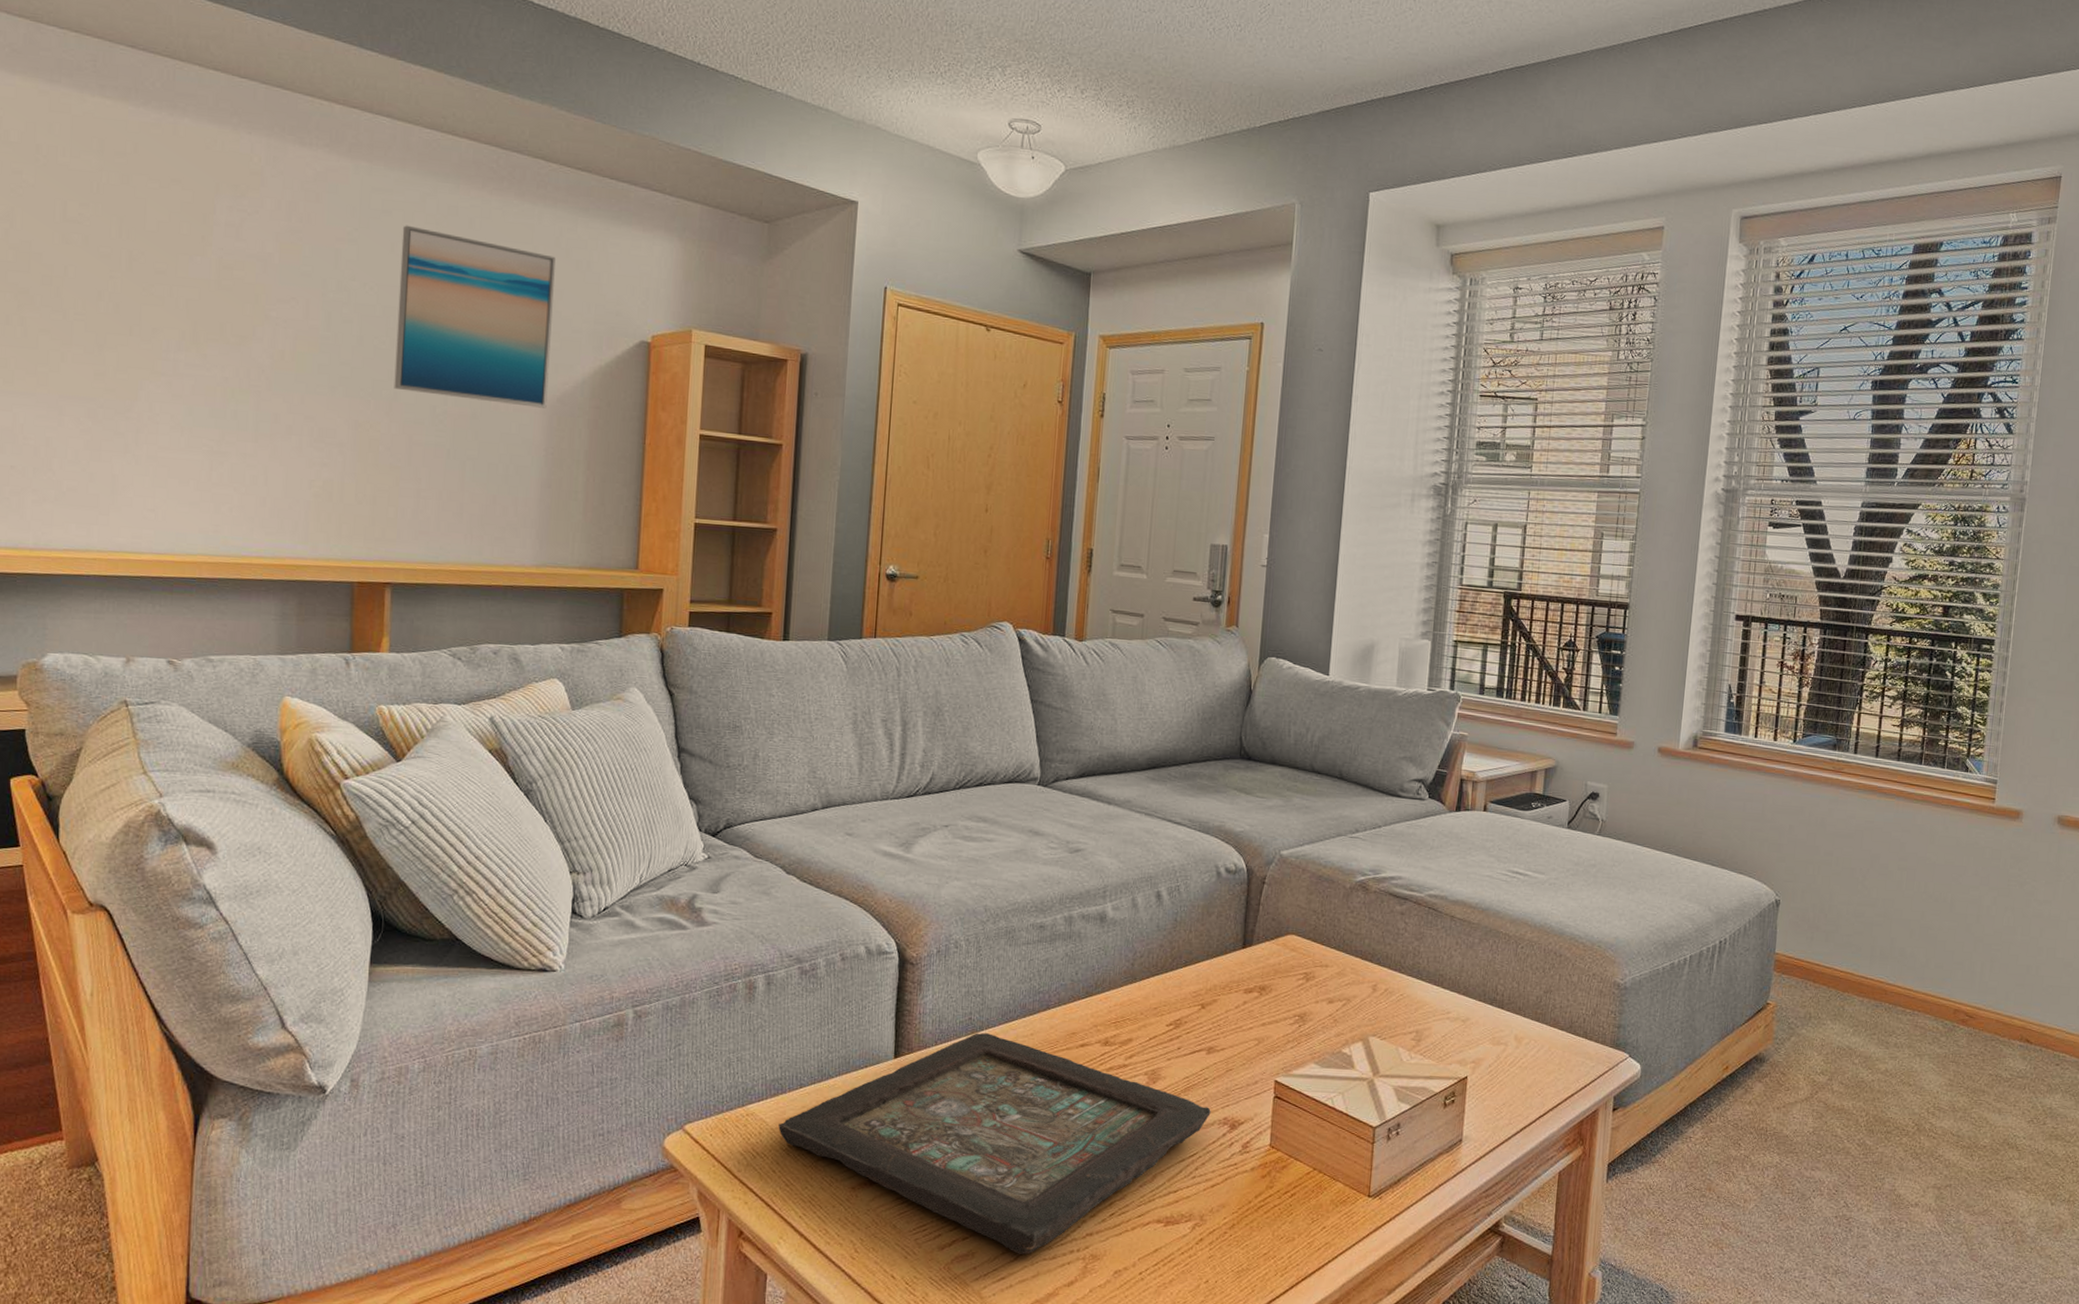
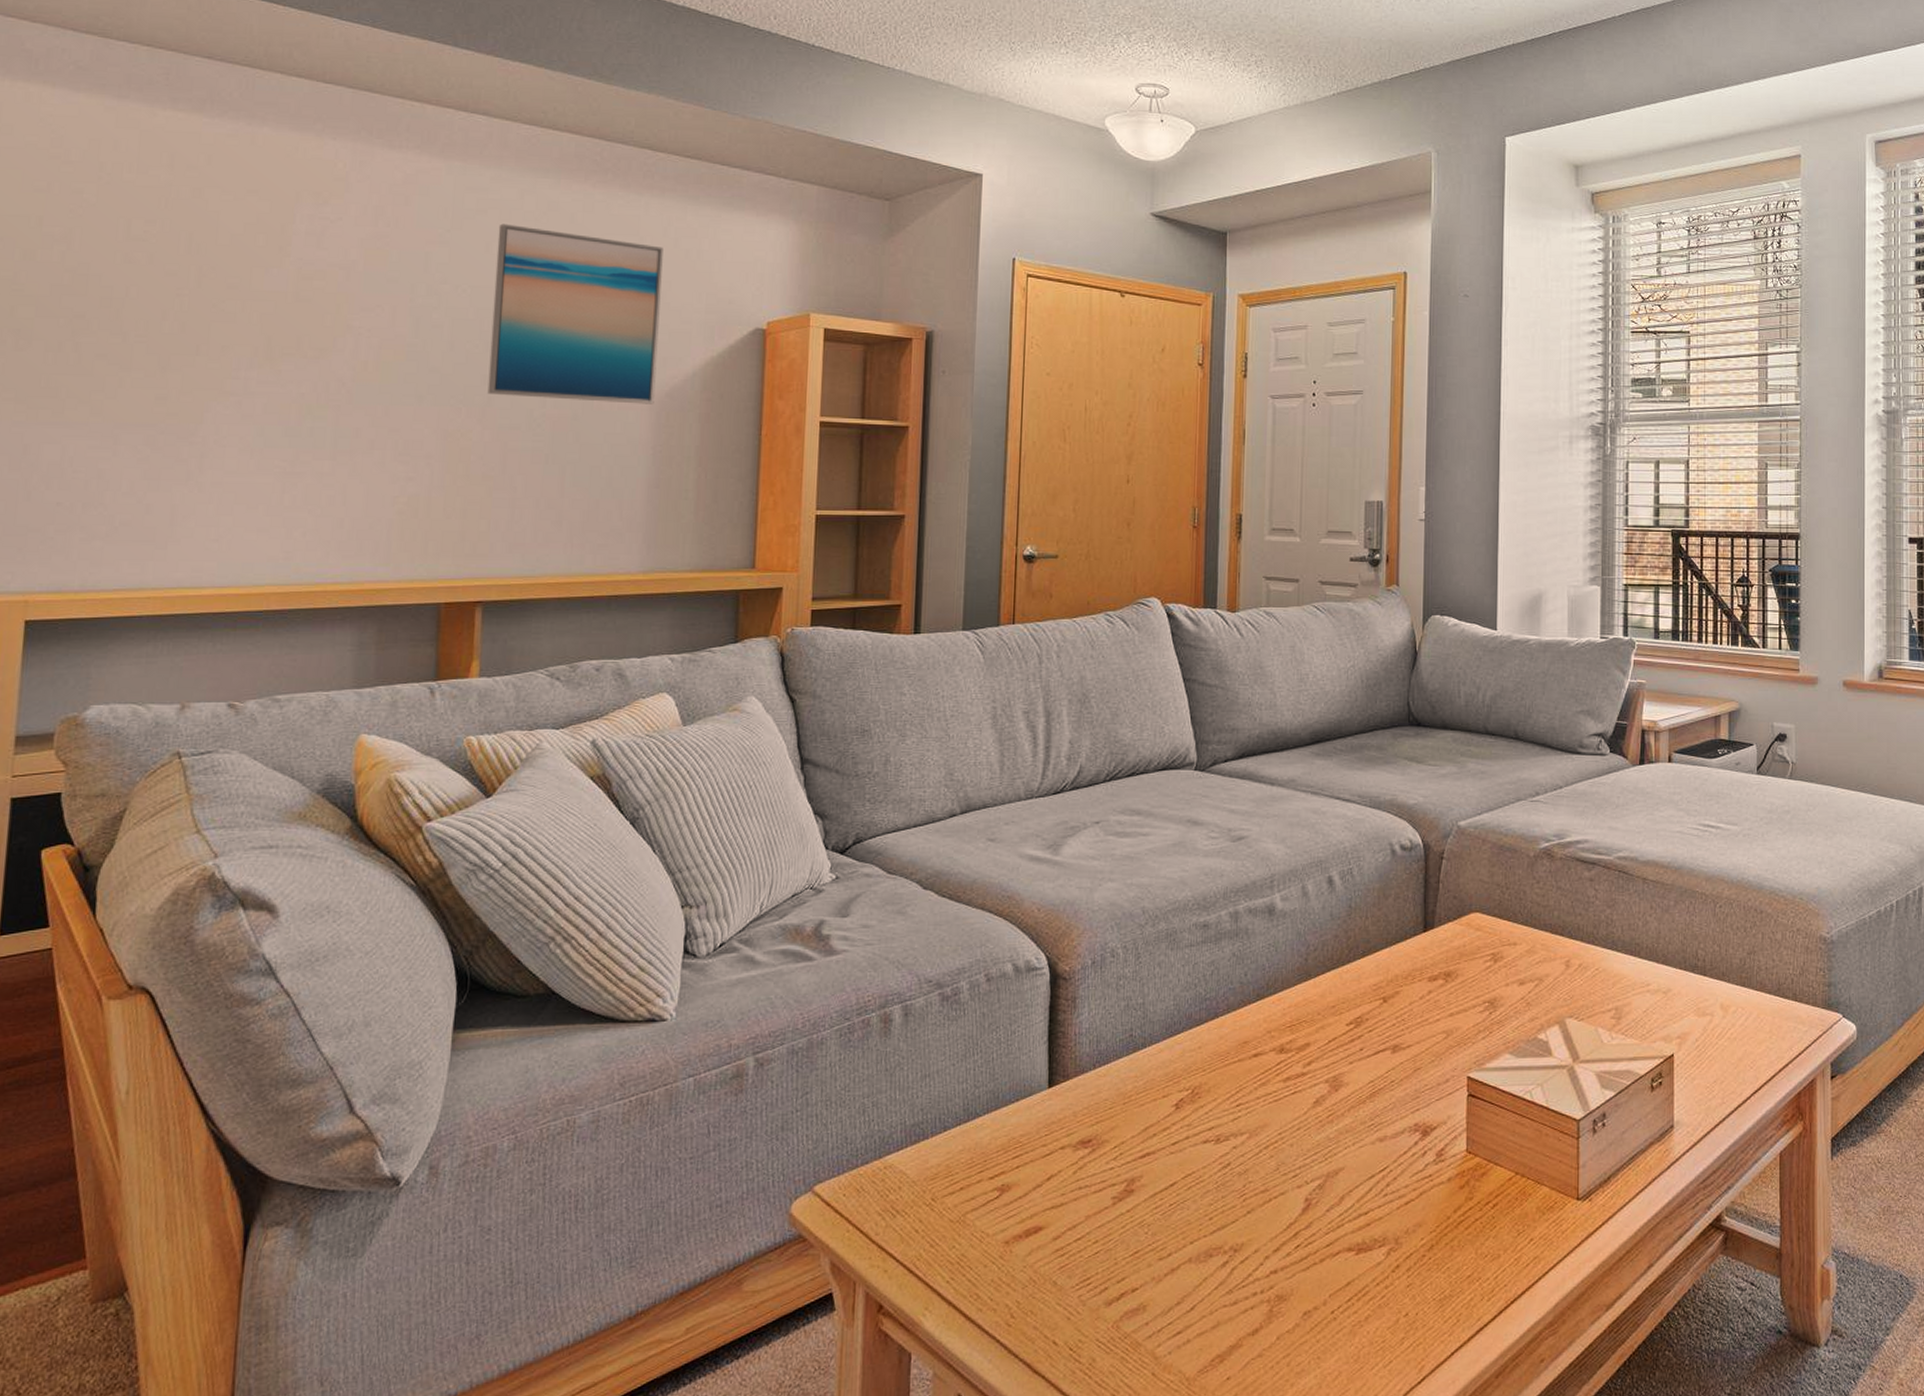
decorative tray: present [778,1033,1211,1255] -> none [921,1050,1400,1303]

